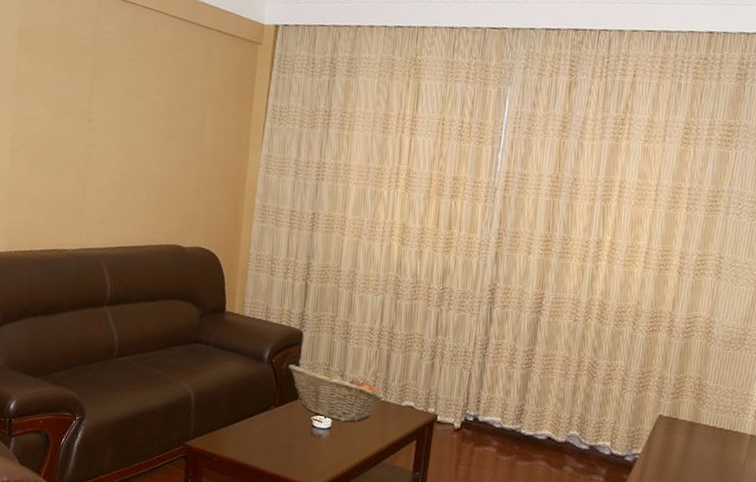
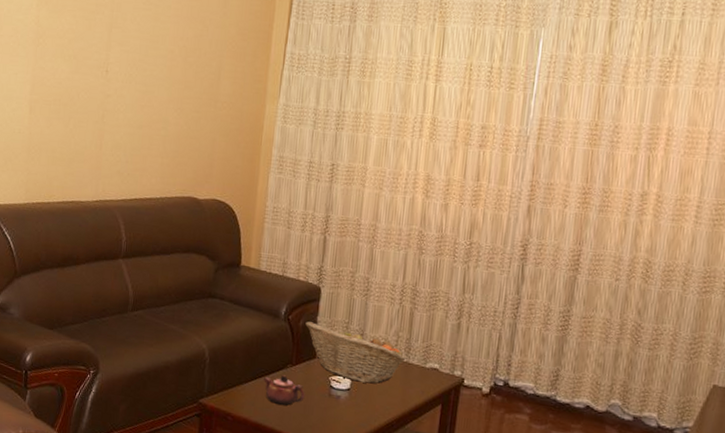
teapot: none [248,416,288,445] -> present [264,375,305,406]

